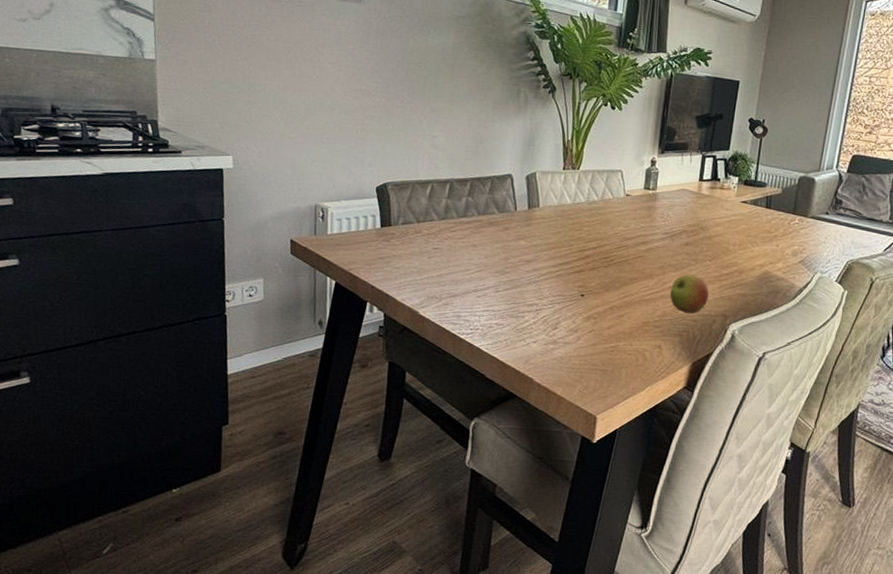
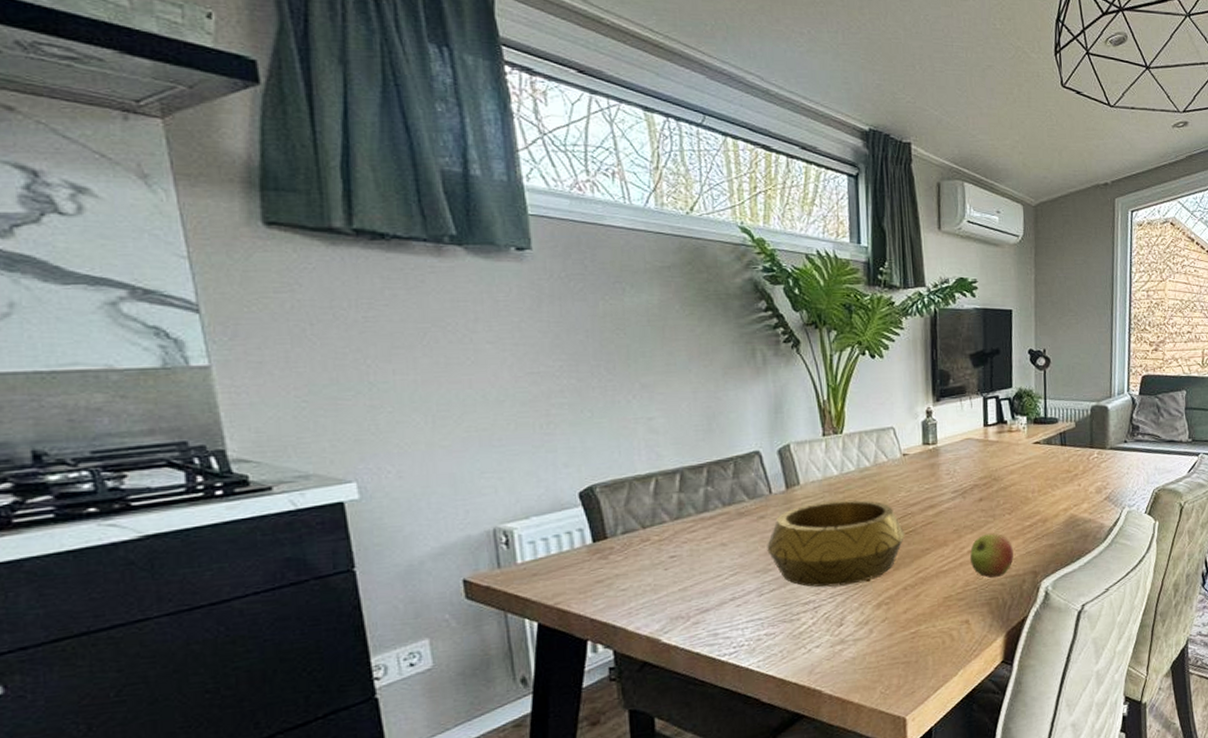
decorative bowl: none [507,224,619,297] -> present [767,500,906,587]

